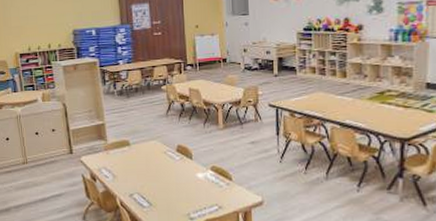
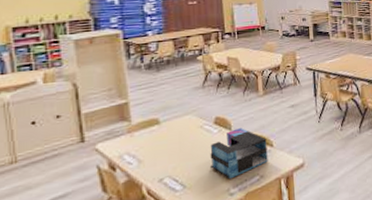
architectural model: none [172,158,227,205] -> present [209,128,268,179]

